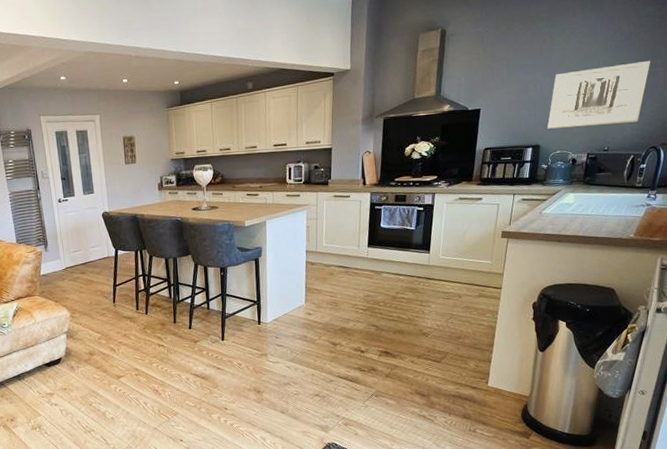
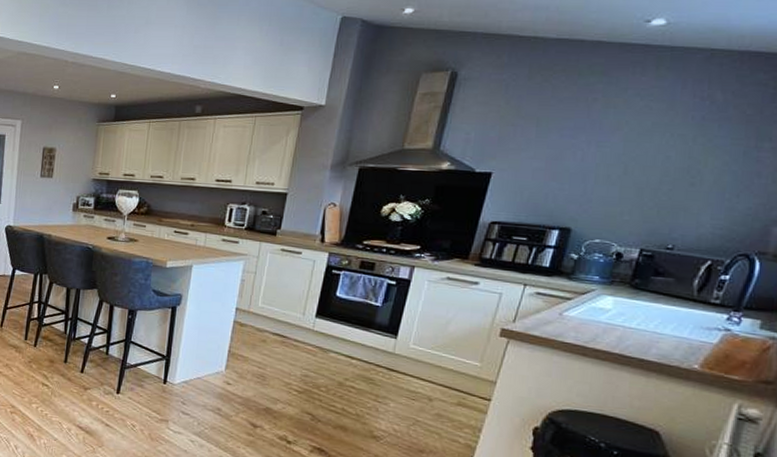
wall art: present [547,61,650,129] -> none [585,141,753,219]

